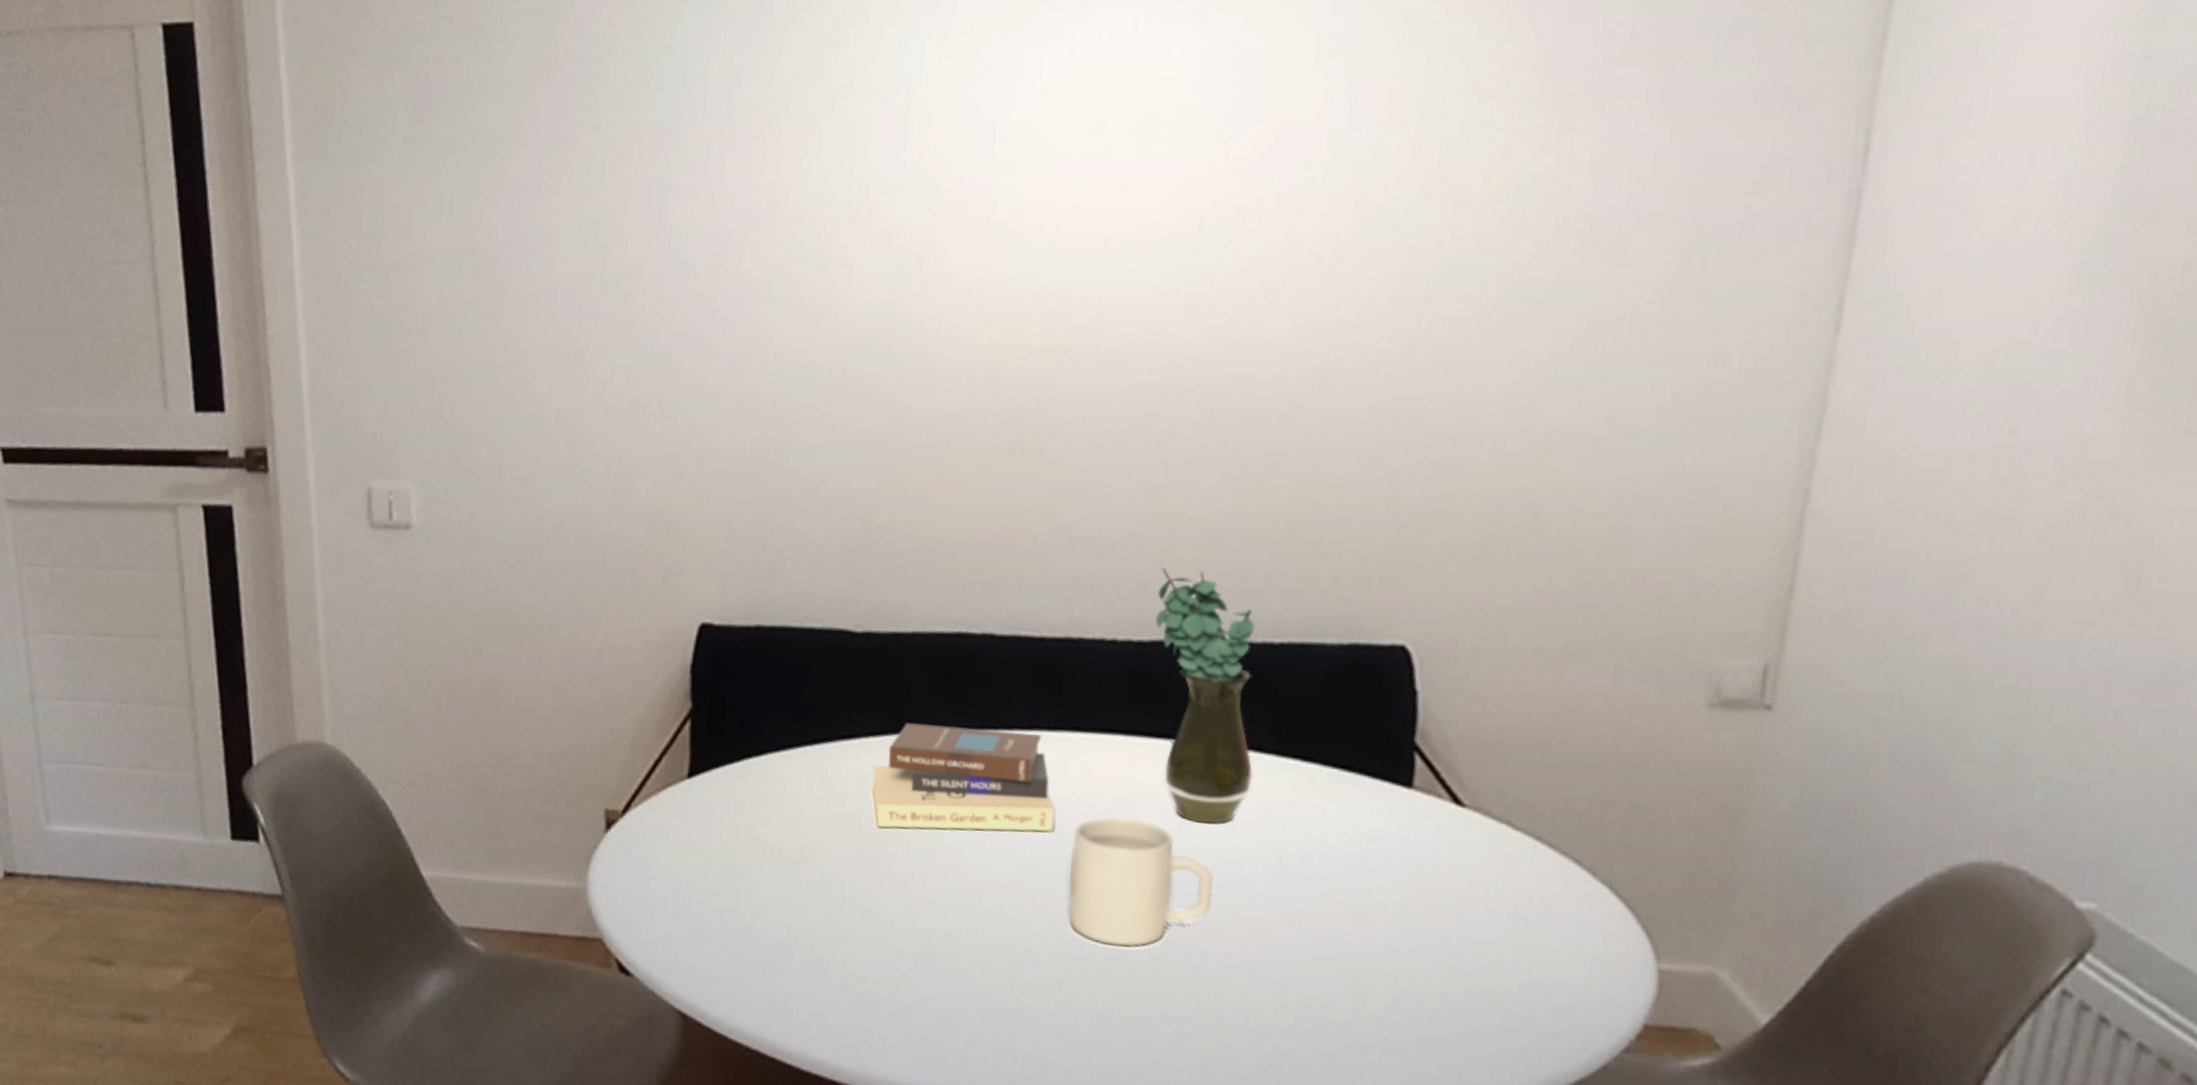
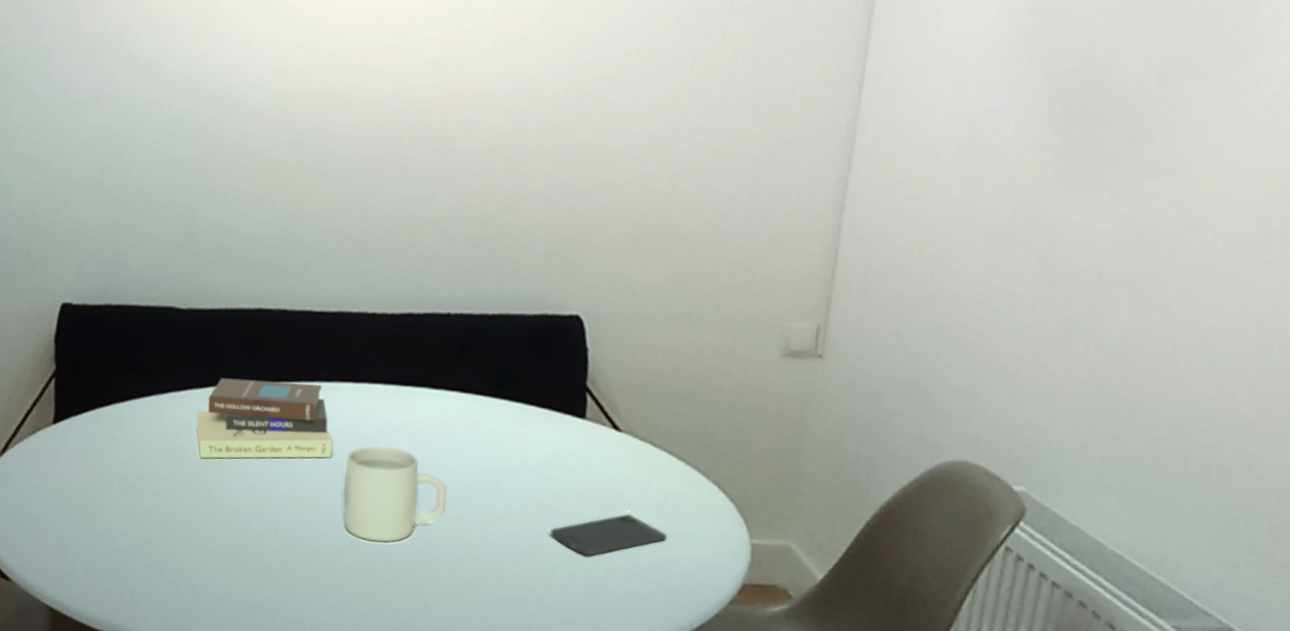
vase: present [1155,567,1255,824] -> none [404,259,475,449]
smartphone: none [1358,920,1533,978] -> present [549,514,668,557]

